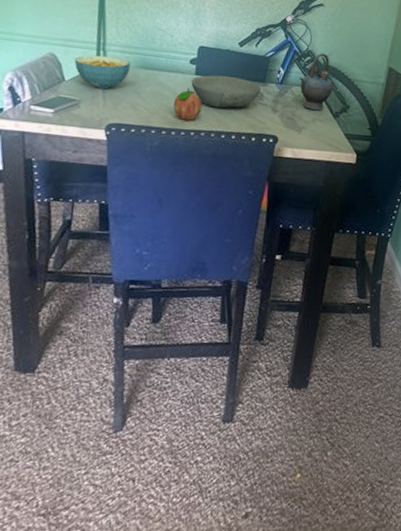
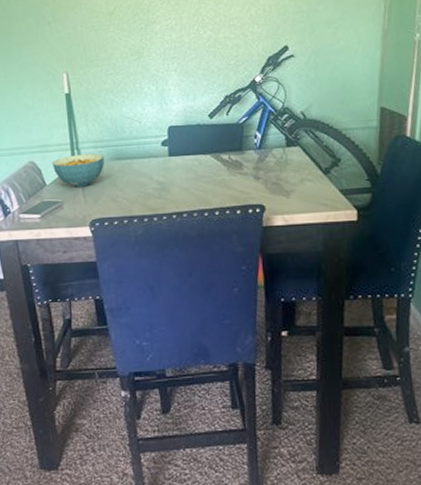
fruit: present [173,87,202,121] -> none [152,170,181,204]
bowl: present [191,75,262,109] -> none [166,150,240,186]
teapot: present [300,52,333,111] -> none [279,106,318,171]

